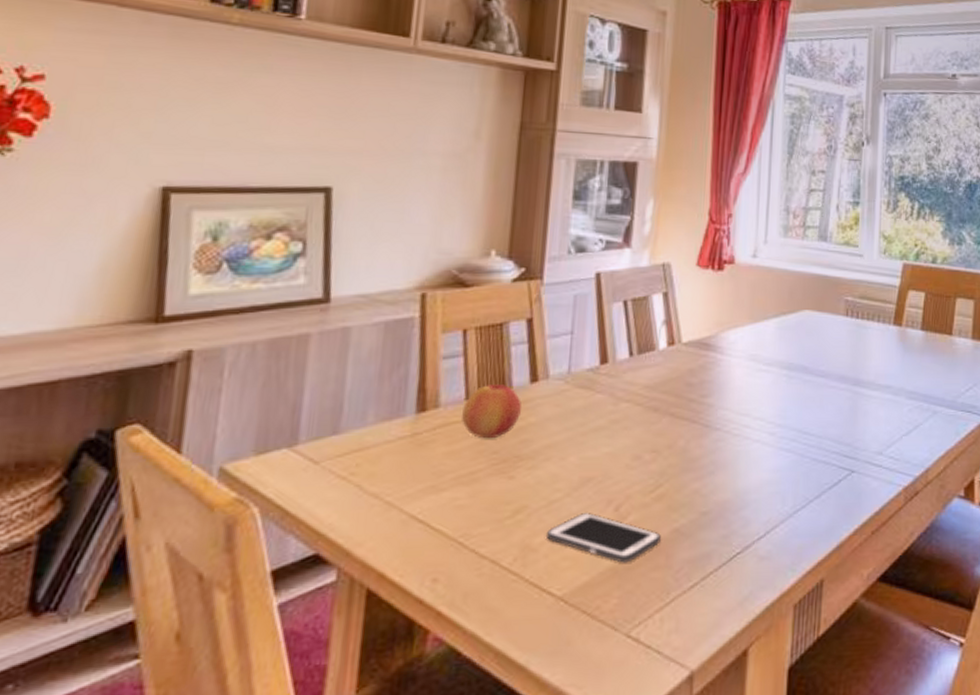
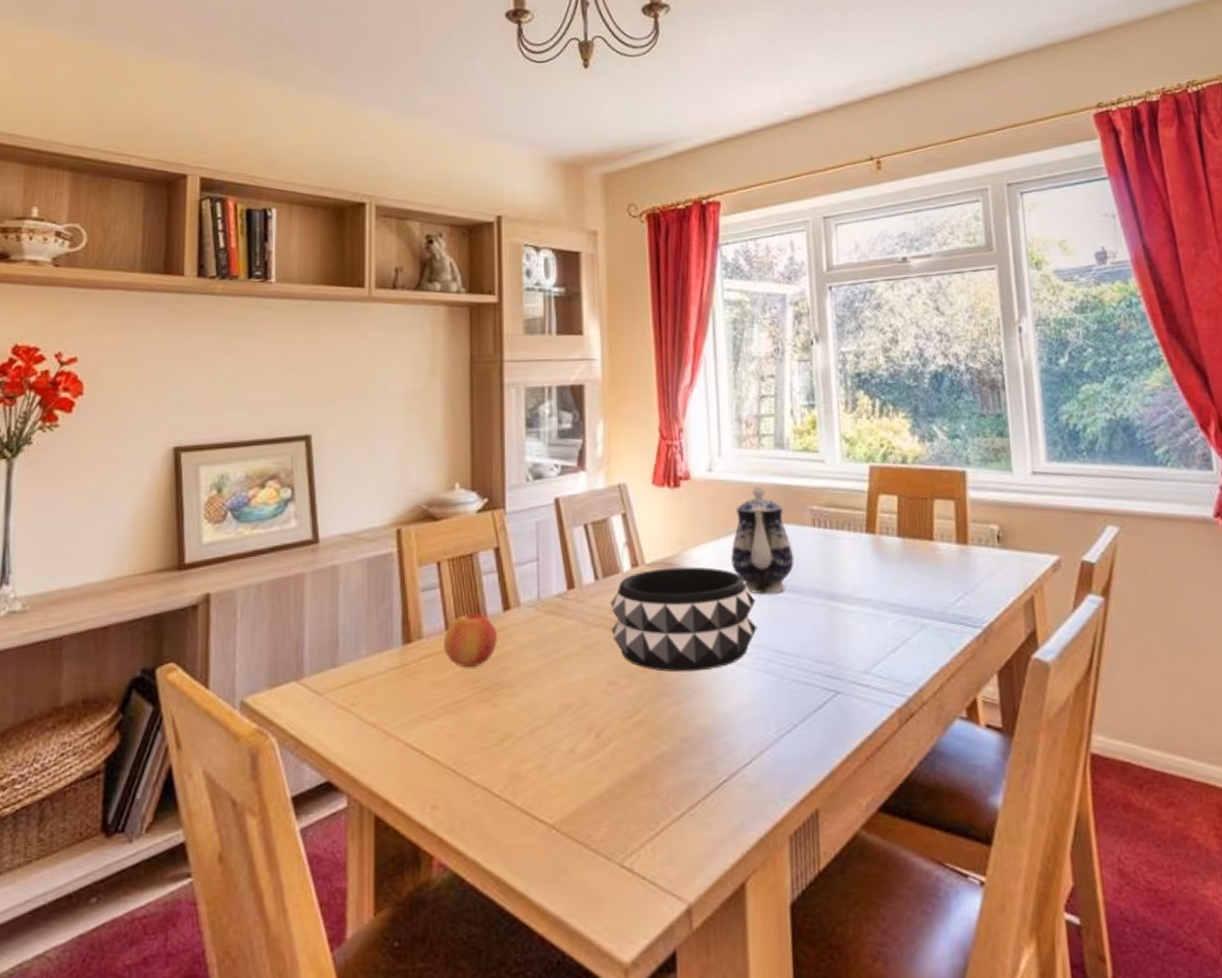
cell phone: present [547,513,661,563] -> none [533,740,644,791]
decorative bowl: none [640,348,785,449] -> present [610,567,758,672]
teapot: none [766,274,826,378] -> present [731,485,794,595]

